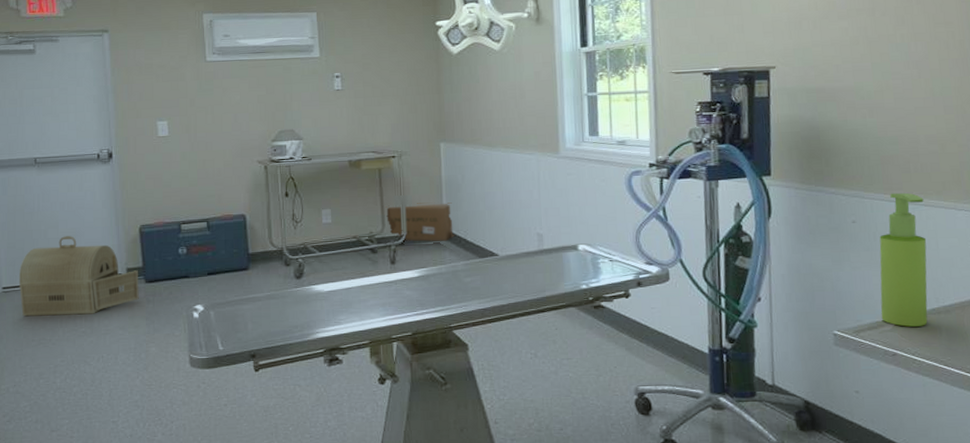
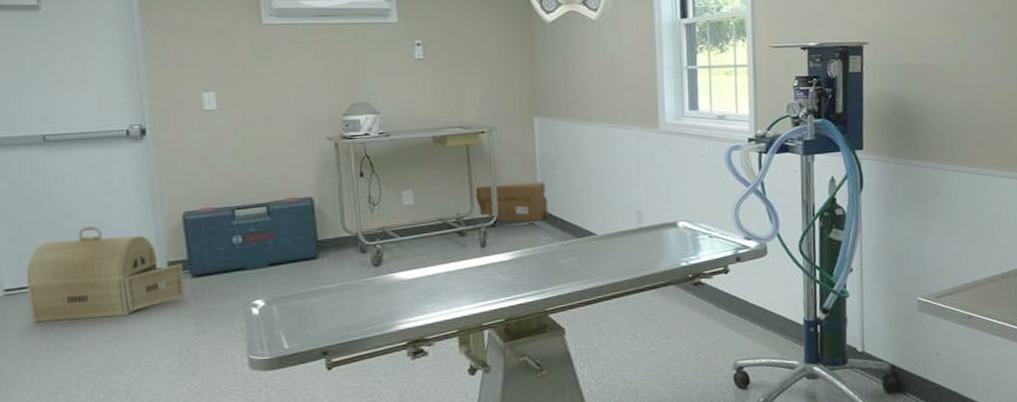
soap dispenser: present [879,192,928,327] -> none [959,164,1000,291]

